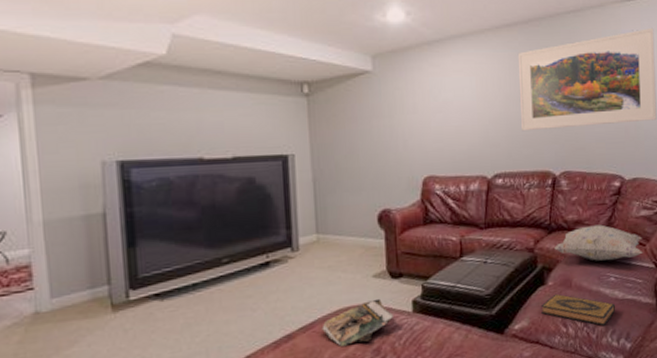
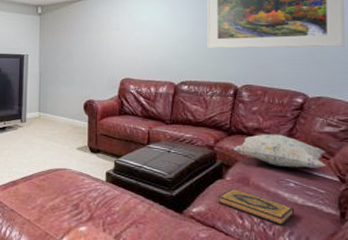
magazine: present [322,298,393,346] -> none [37,166,90,197]

